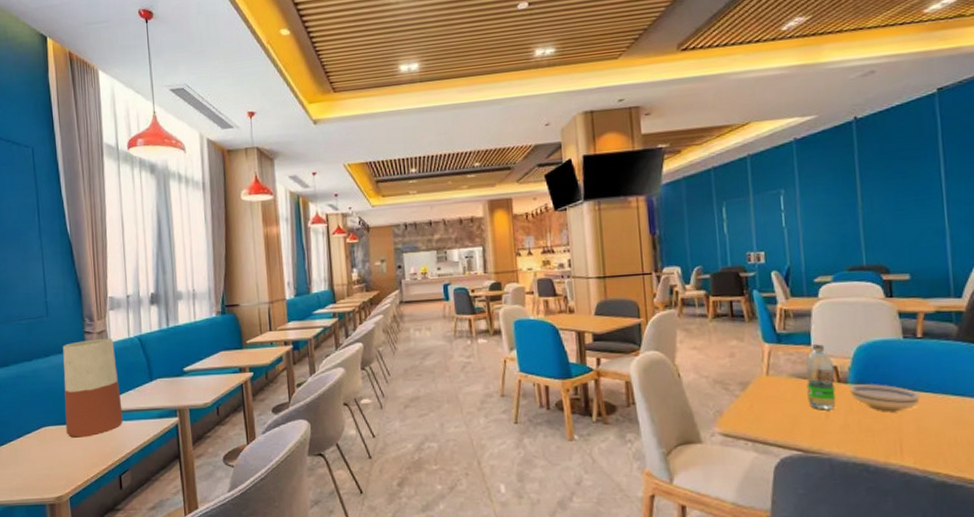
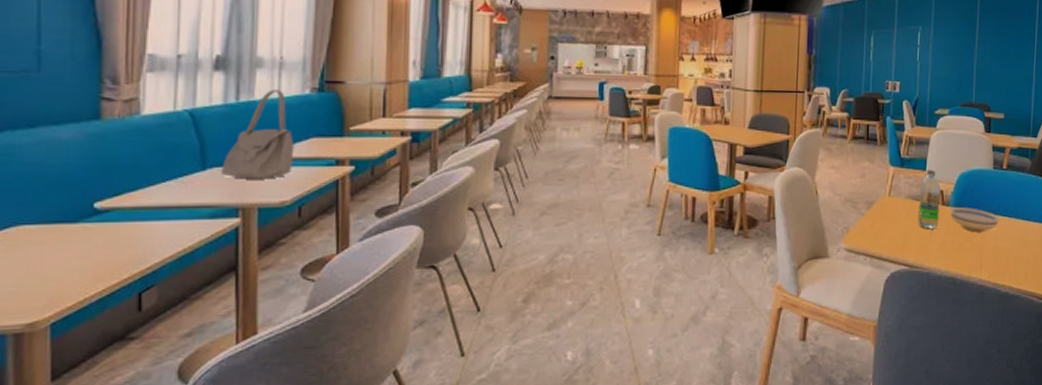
vase: present [62,338,123,438] -> none [54,108,154,242]
handbag: none [162,315,210,387] -> present [220,89,295,179]

